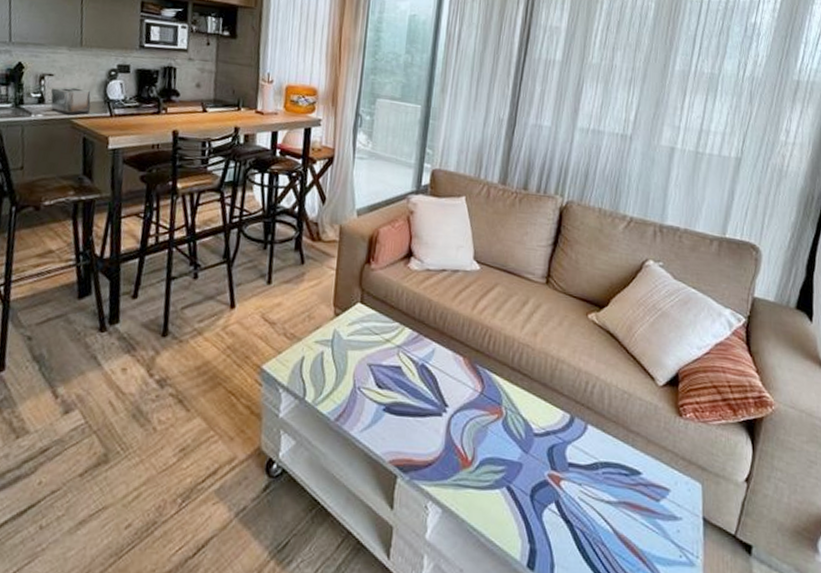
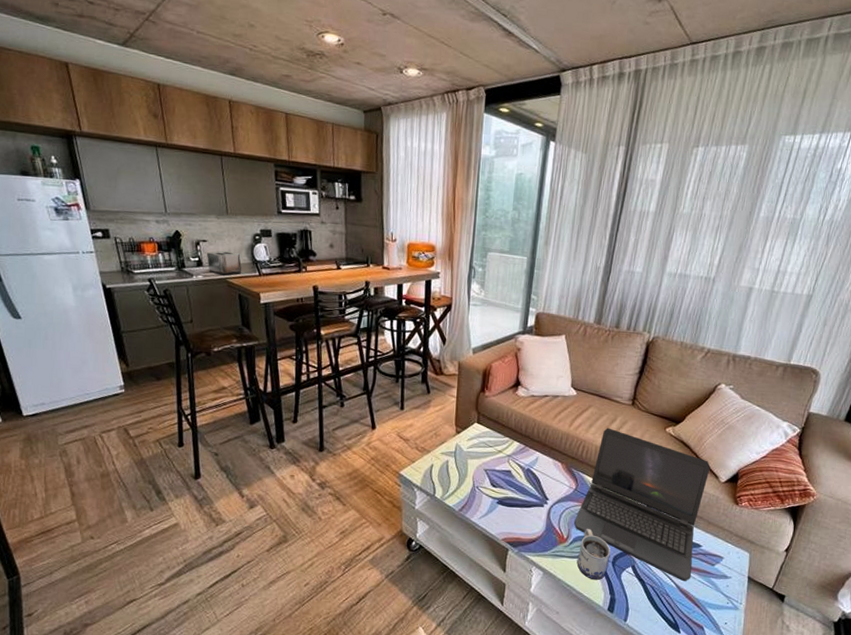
laptop computer: none [480,312,644,525] -> present [573,428,711,582]
mug: none [485,446,528,523] -> present [577,528,611,581]

